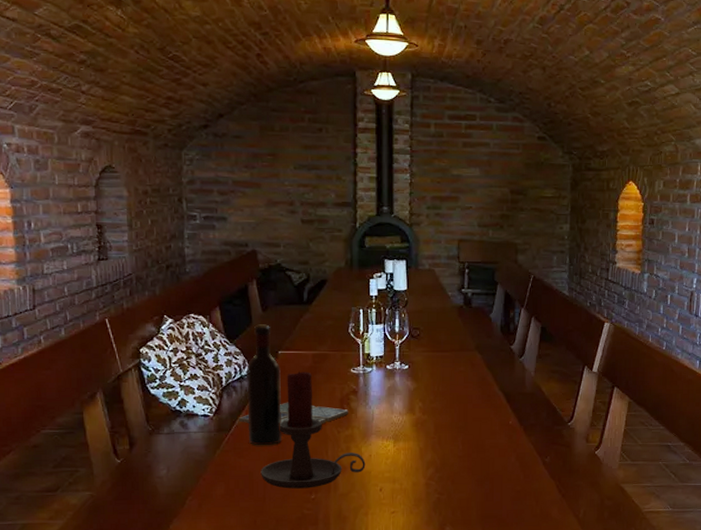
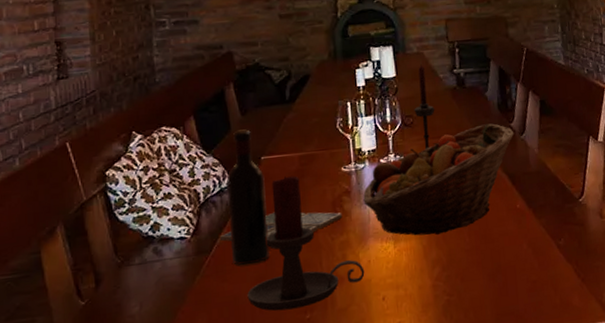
fruit basket: none [368,344,514,440] -> present [362,123,515,236]
candle holder: none [421,279,441,361] -> present [414,62,435,149]

